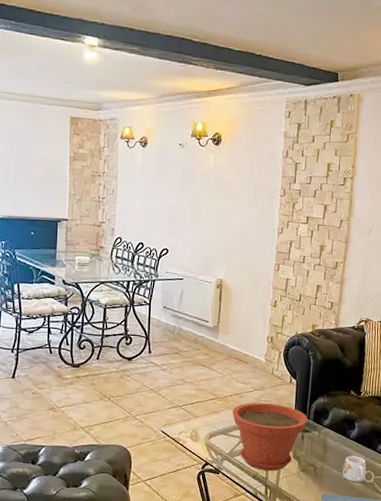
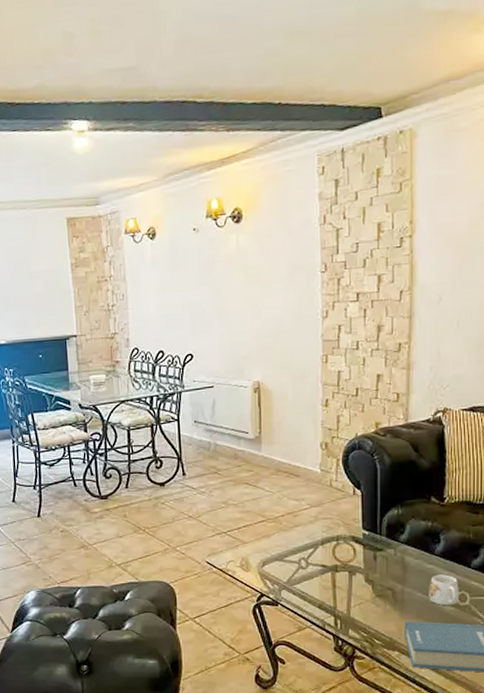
plant pot: present [231,402,307,471] -> none [285,520,379,599]

